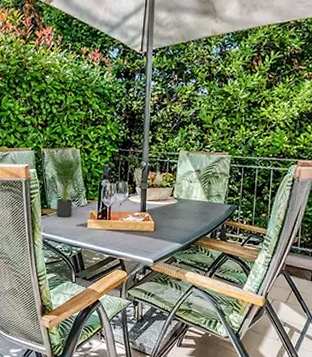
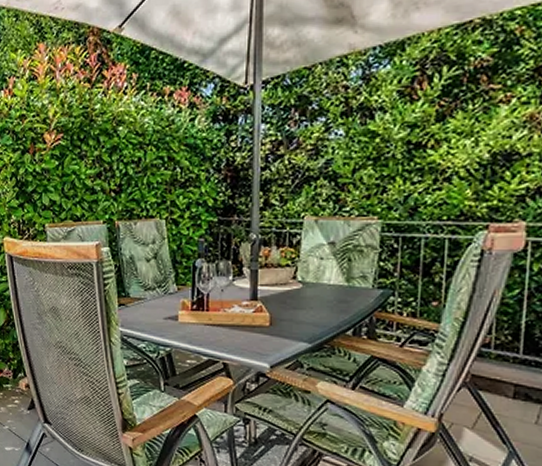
potted plant: present [47,140,88,217] -> none [123,210,177,308]

